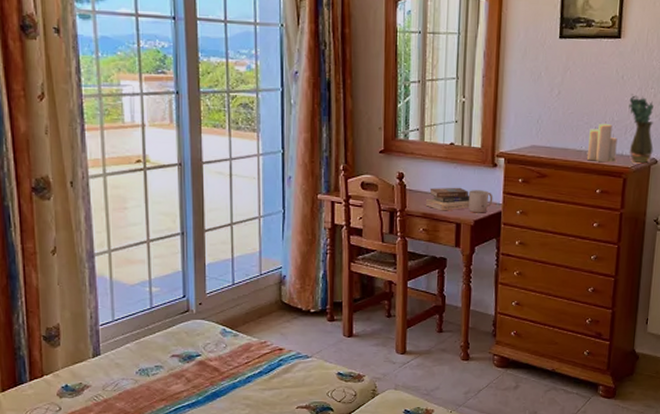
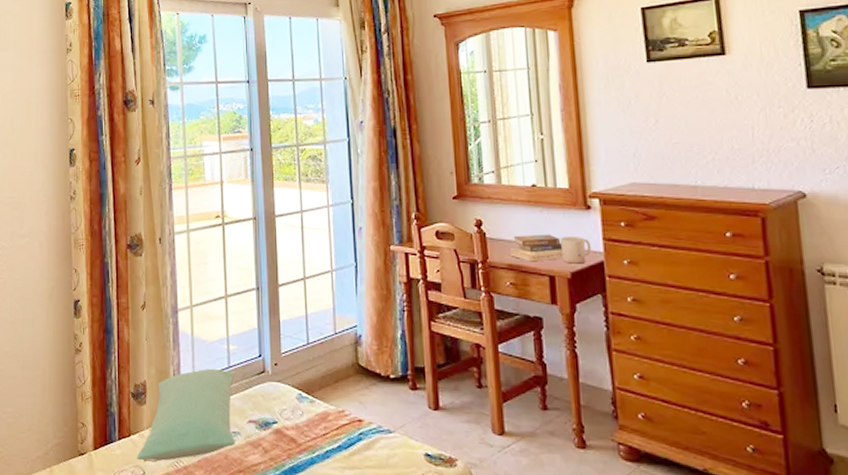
pillow: none [51,309,159,398] -> present [136,368,236,461]
candle: present [586,121,617,163] -> none [703,150,748,199]
vase: present [628,94,654,163] -> none [750,116,798,197]

